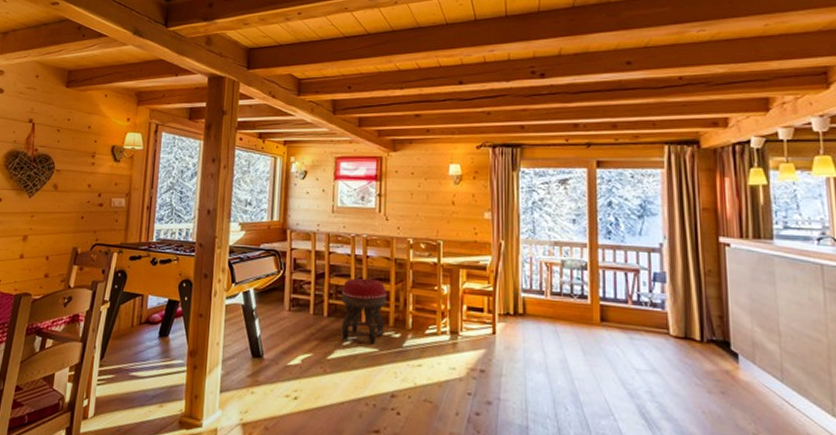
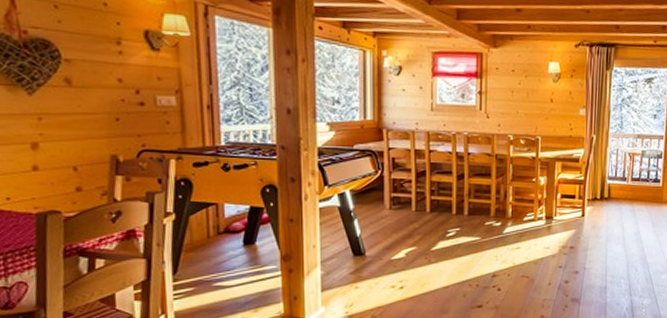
footstool: present [341,278,387,345] -> none [443,174,488,234]

